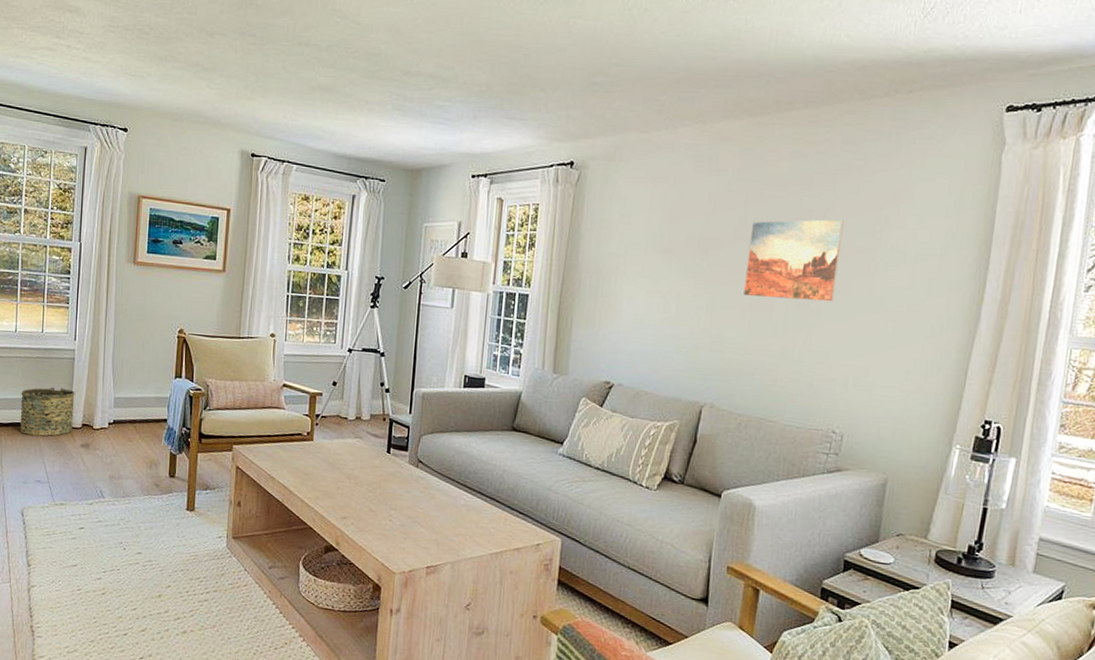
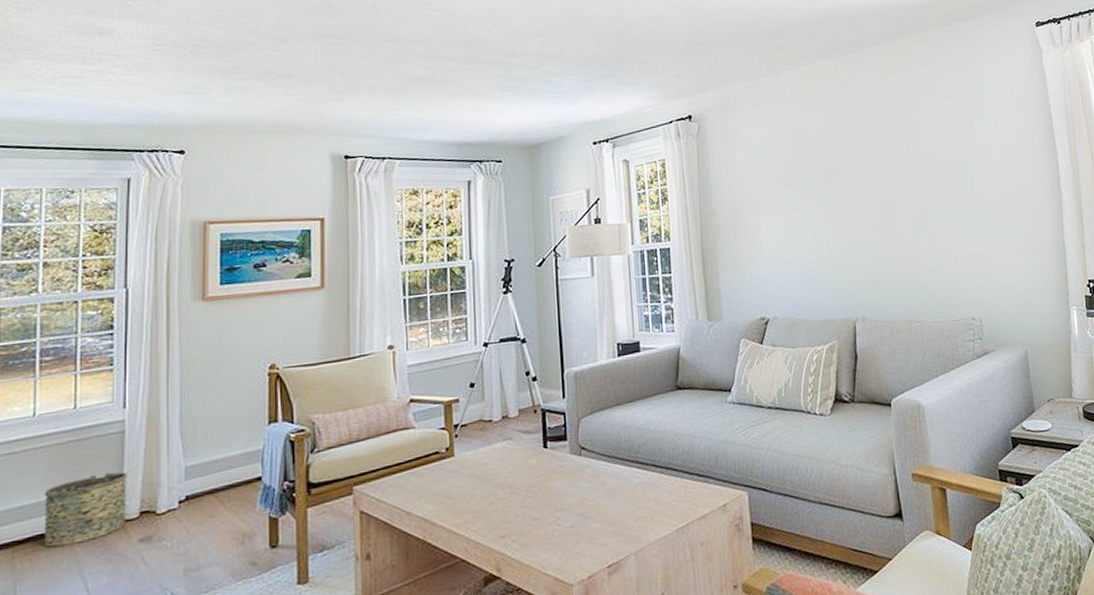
wall art: present [744,219,844,302] -> none [862,131,945,210]

